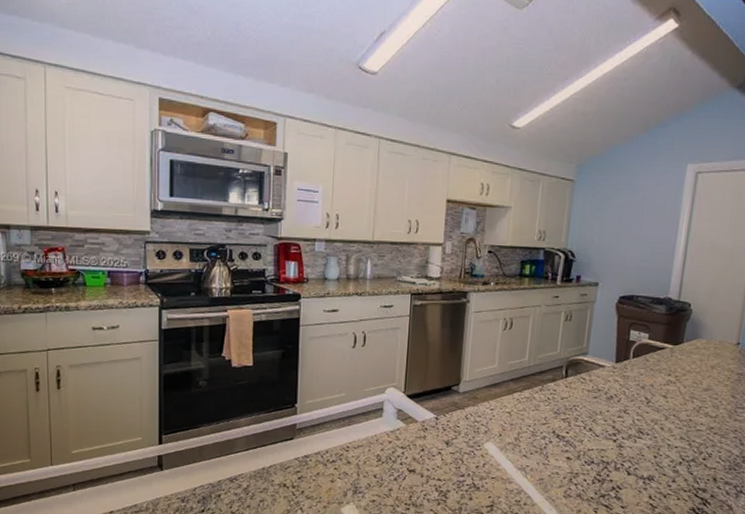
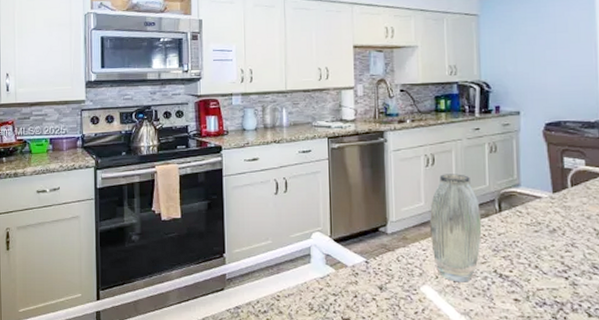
vase: none [499,338,549,441] -> present [430,174,482,282]

